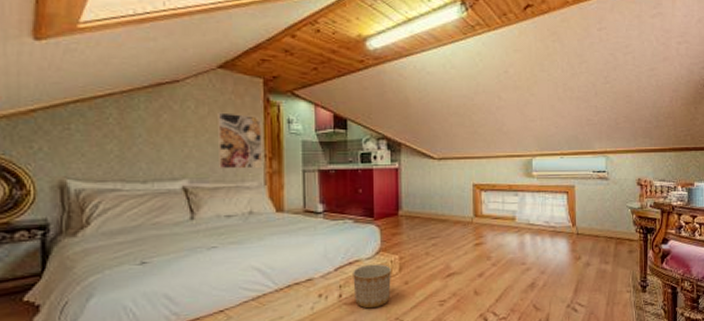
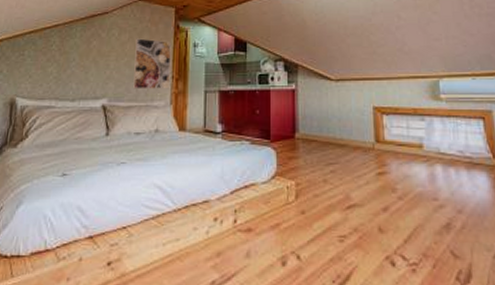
planter: present [353,264,391,309] -> none [248,189,287,238]

